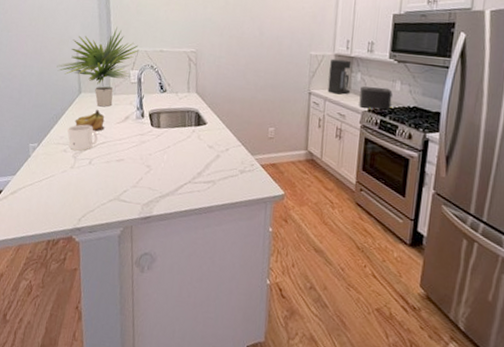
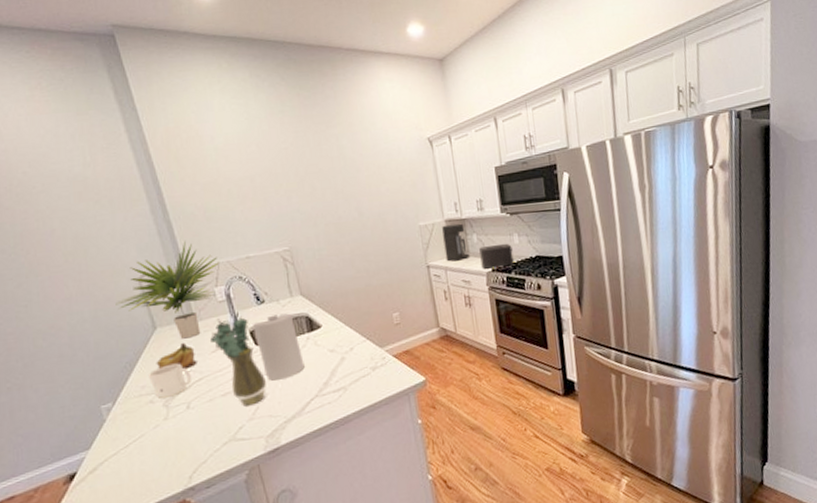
vase: none [118,96,153,175] -> present [210,316,268,407]
paper towel holder: none [152,104,186,161] -> present [253,313,305,381]

